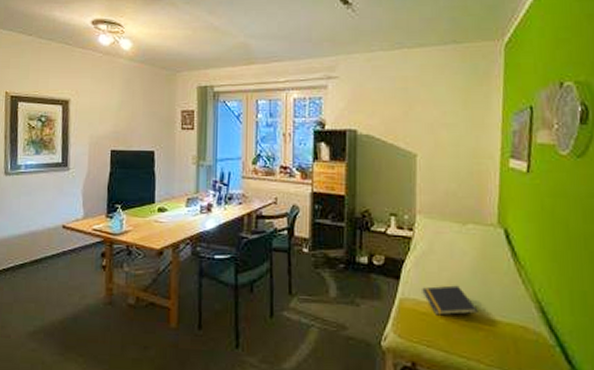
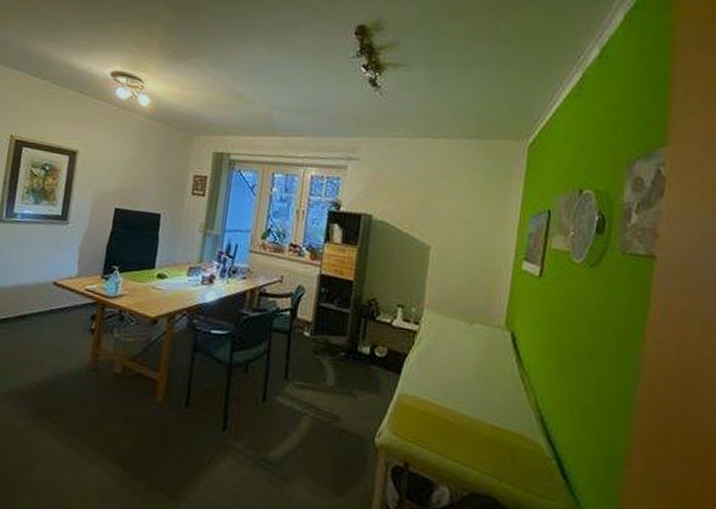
notepad: present [422,285,479,316] -> none [422,384,478,418]

